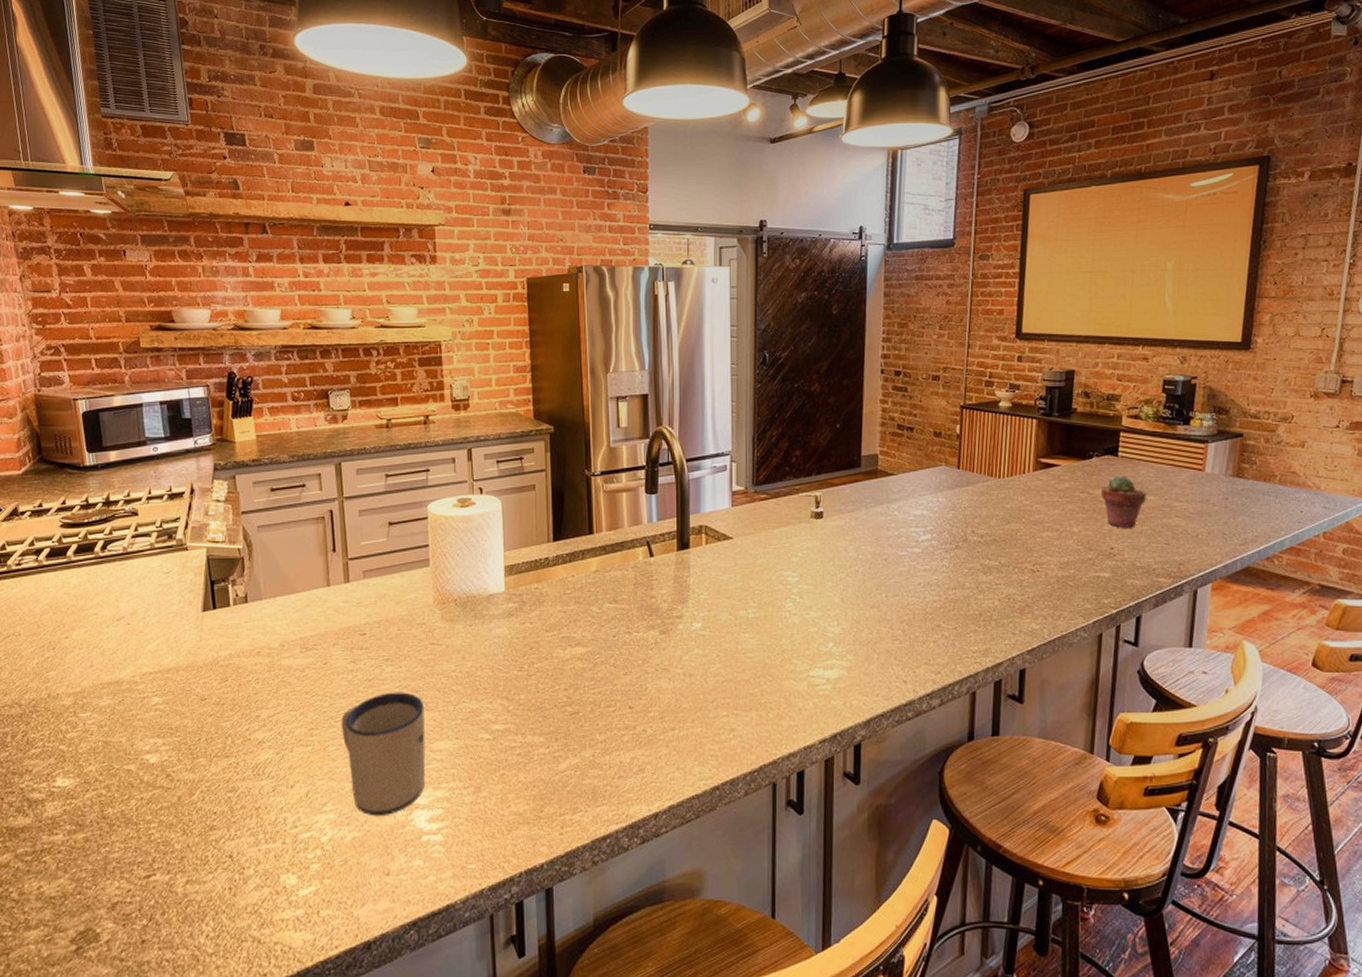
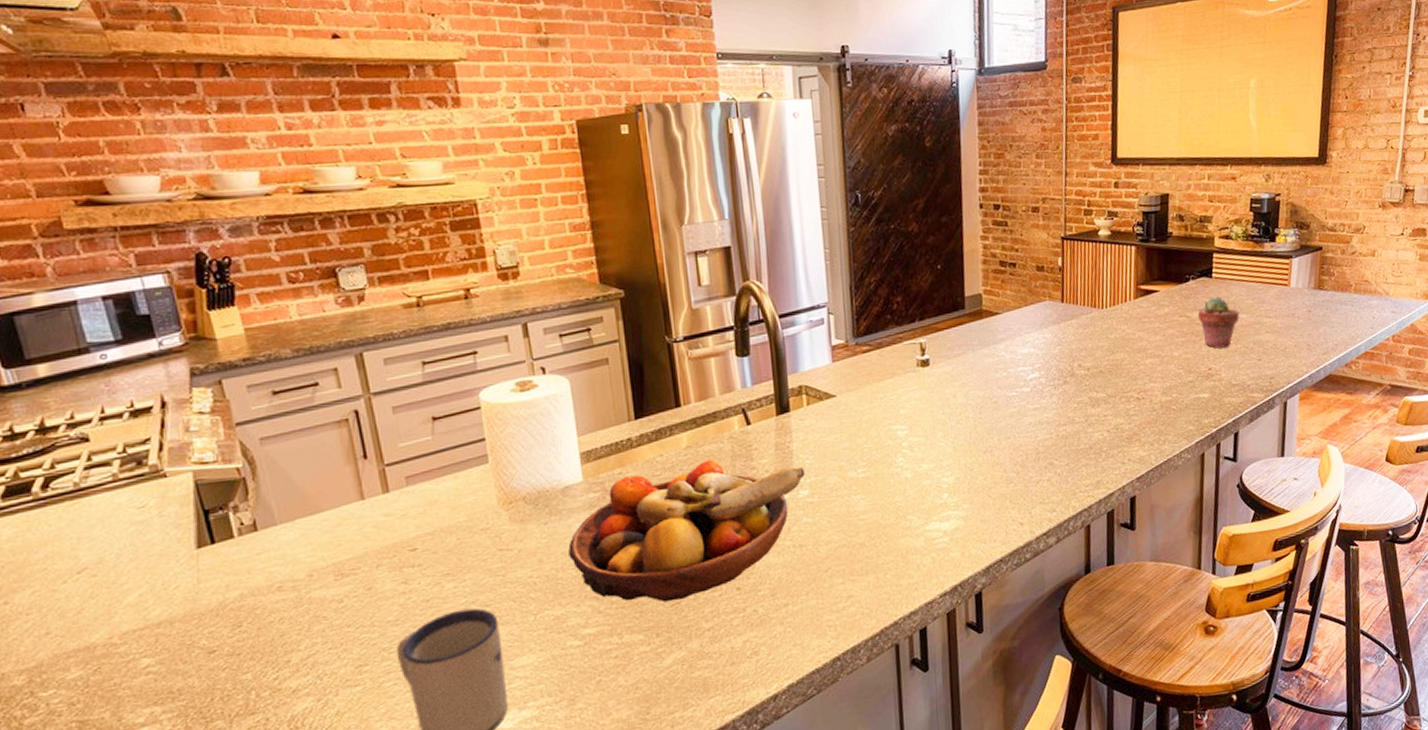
fruit bowl: none [487,585,699,711] -> present [568,459,805,602]

